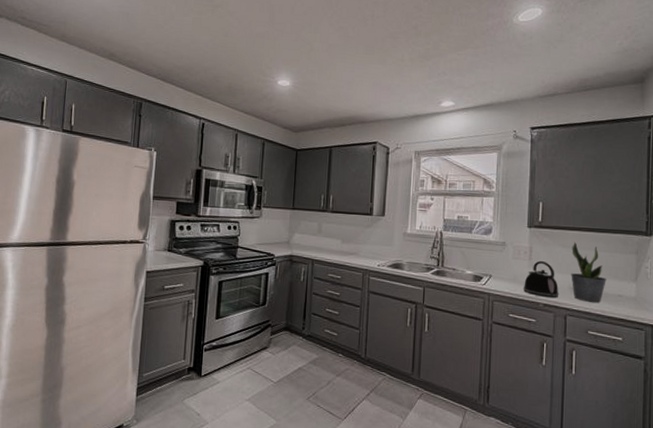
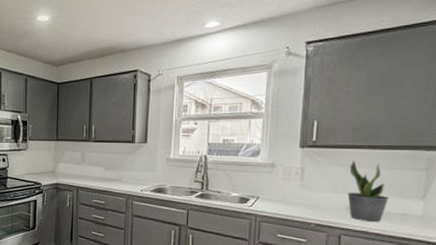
kettle: present [522,260,559,299] -> none [292,180,334,218]

